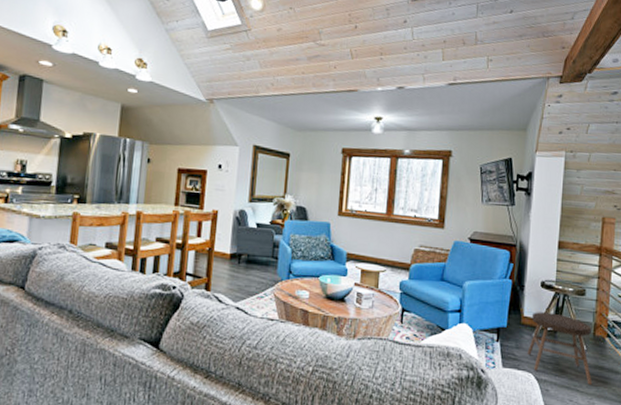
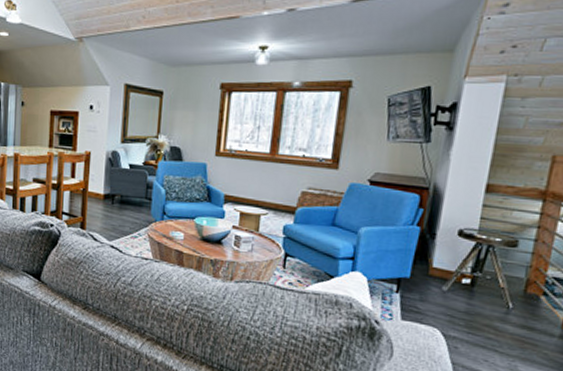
stool: present [527,312,593,385] -> none [433,263,523,346]

